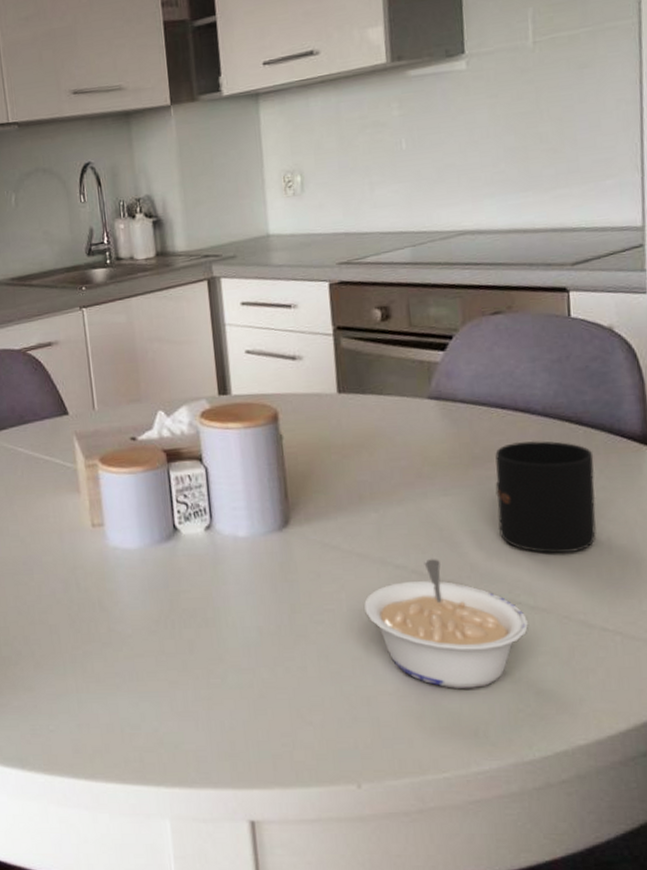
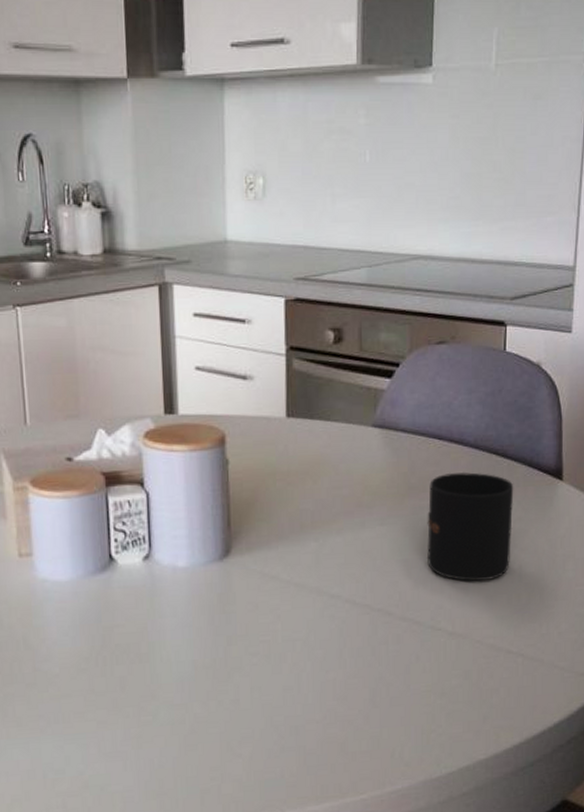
legume: present [364,559,528,688] -> none [299,588,445,714]

